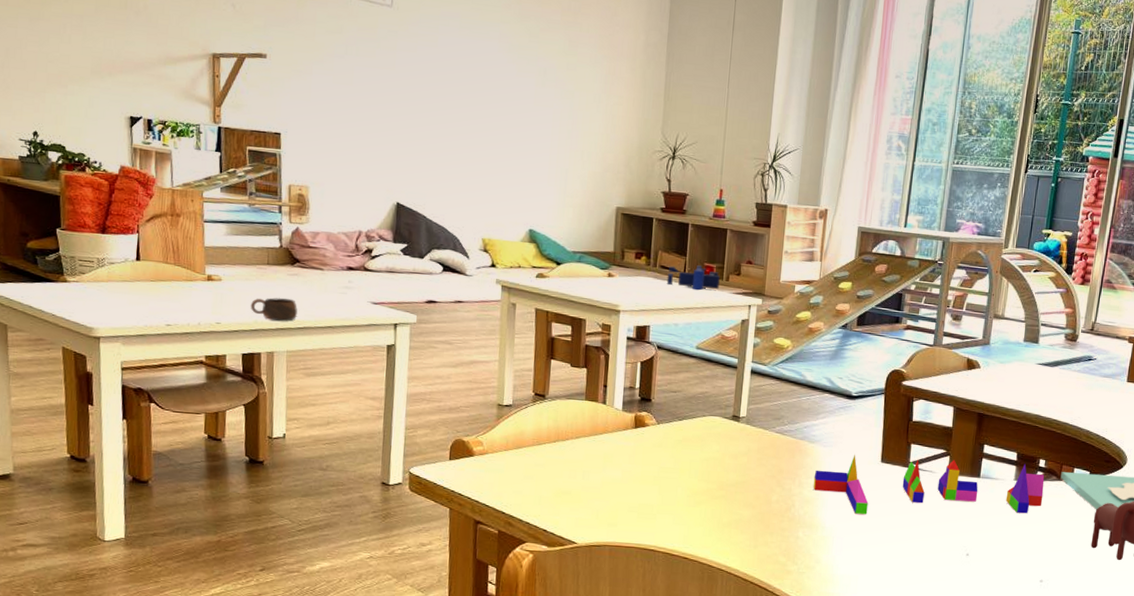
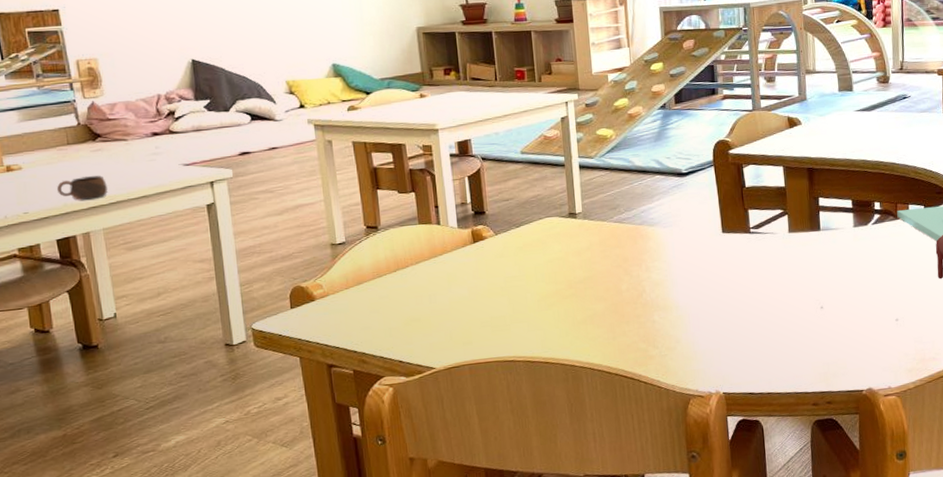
toy block set: present [666,265,720,291] -> none [479,71,533,97]
toy blocks: present [813,454,1045,515] -> none [659,209,884,288]

